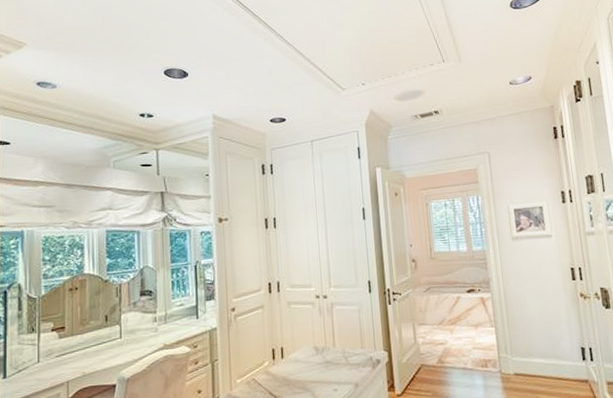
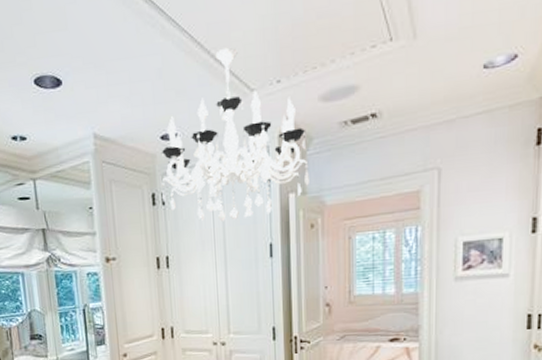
chandelier: none [270,58,392,189] -> present [161,47,311,222]

